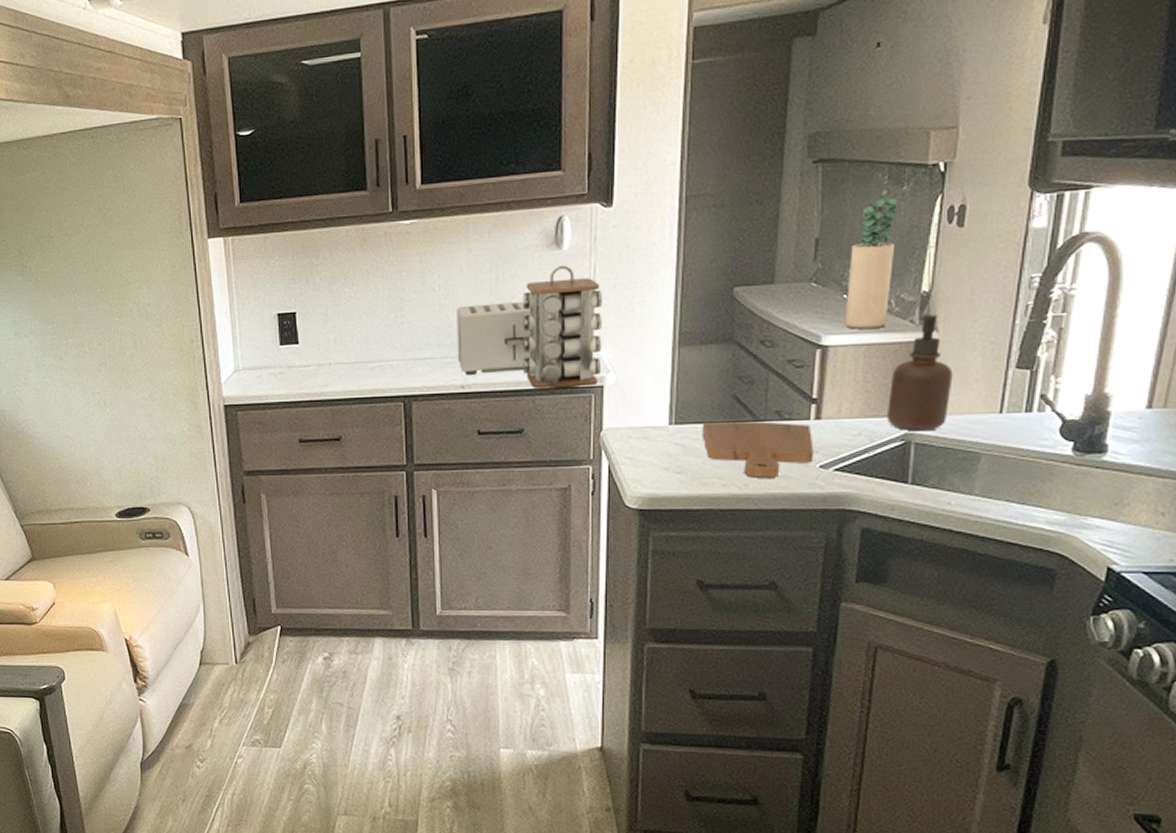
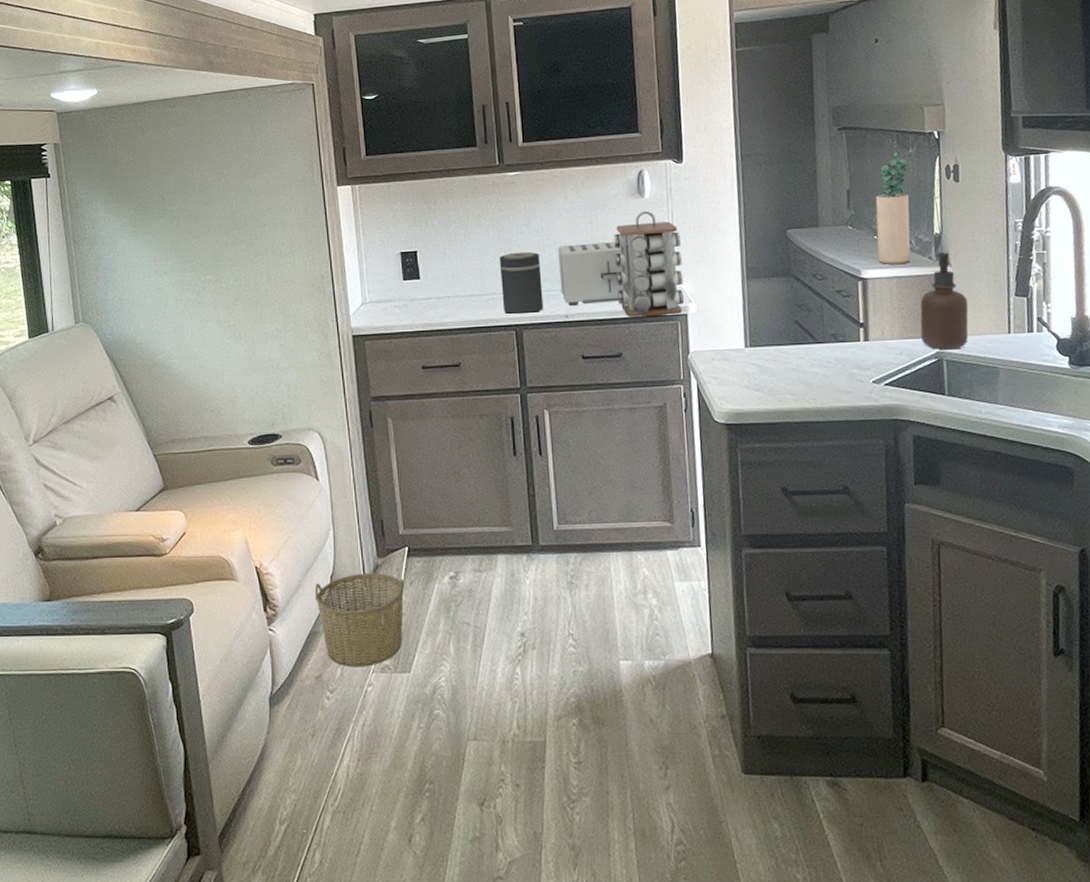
basket: none [185,649,276,740] -> present [315,572,404,667]
cylinder: none [388,313,437,385] -> present [499,251,544,315]
cutting board: present [702,421,814,478] -> none [772,343,867,393]

